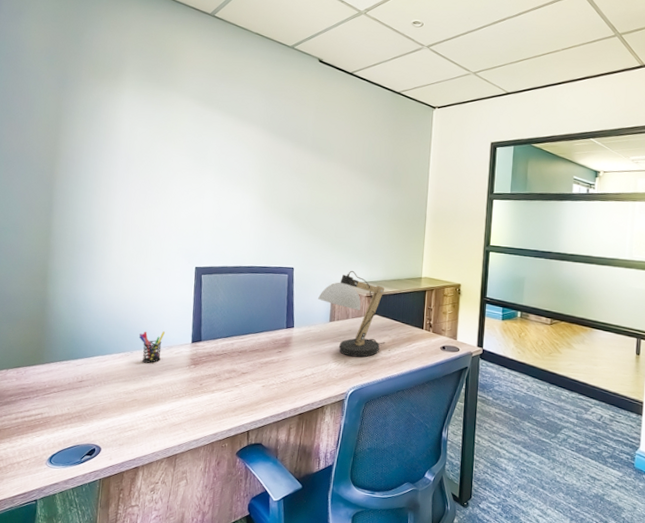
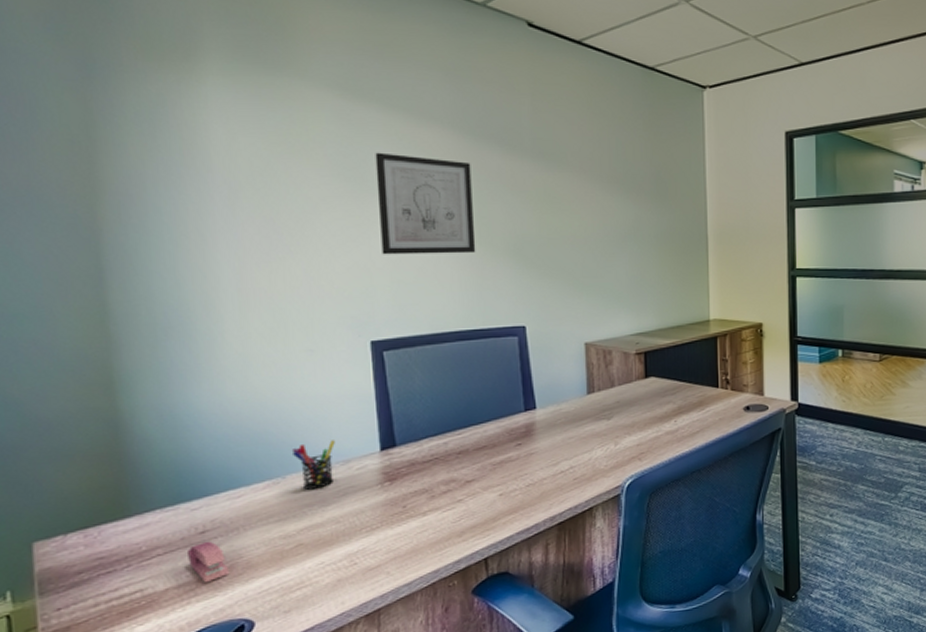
stapler: none [70,387,92,416] -> present [188,541,230,583]
wall art: none [210,142,272,214] -> present [375,152,476,255]
desk lamp: present [317,270,386,358] -> none [566,320,670,437]

